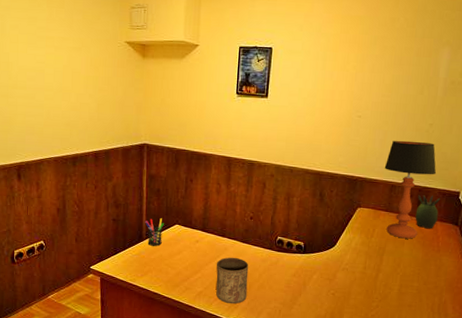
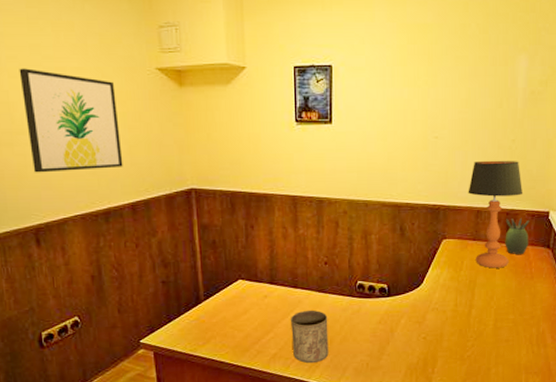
wall art: none [18,36,92,122] -> present [19,68,123,173]
pen holder: present [145,218,164,246] -> none [201,274,224,308]

